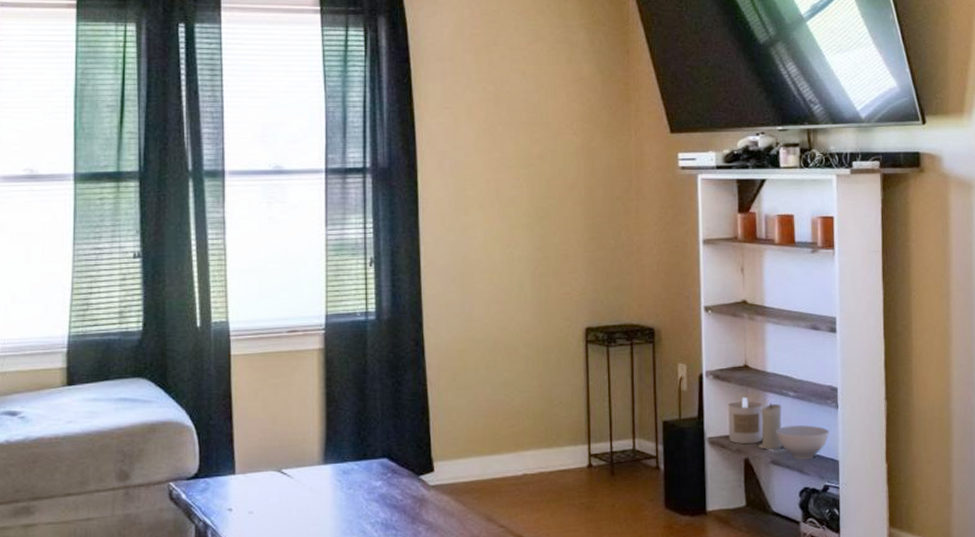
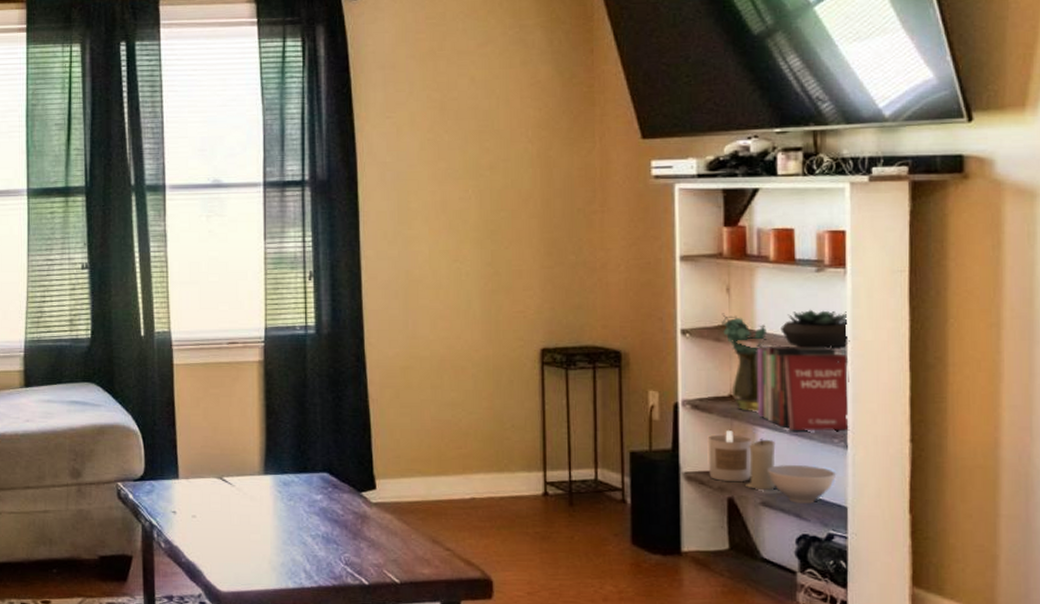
vase: none [737,291,773,379] -> present [722,313,767,411]
books: none [766,319,840,395] -> present [757,345,850,432]
succulent plant: none [784,286,838,321] -> present [780,309,850,348]

